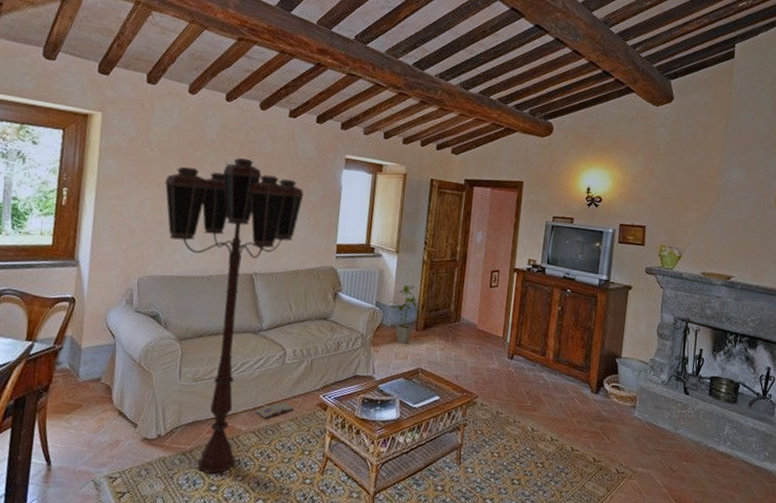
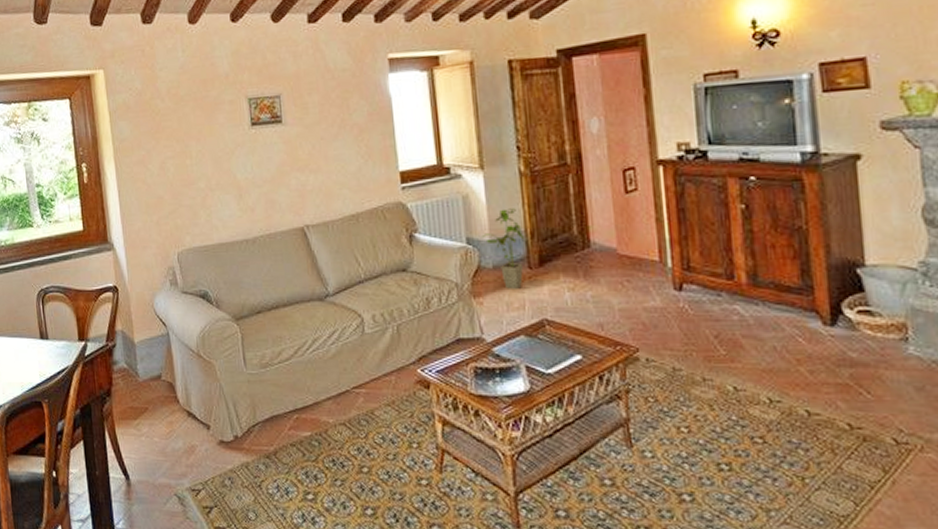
floor lamp: present [165,158,304,475] -> none [184,87,346,480]
diary: present [256,401,294,419] -> none [341,382,388,406]

